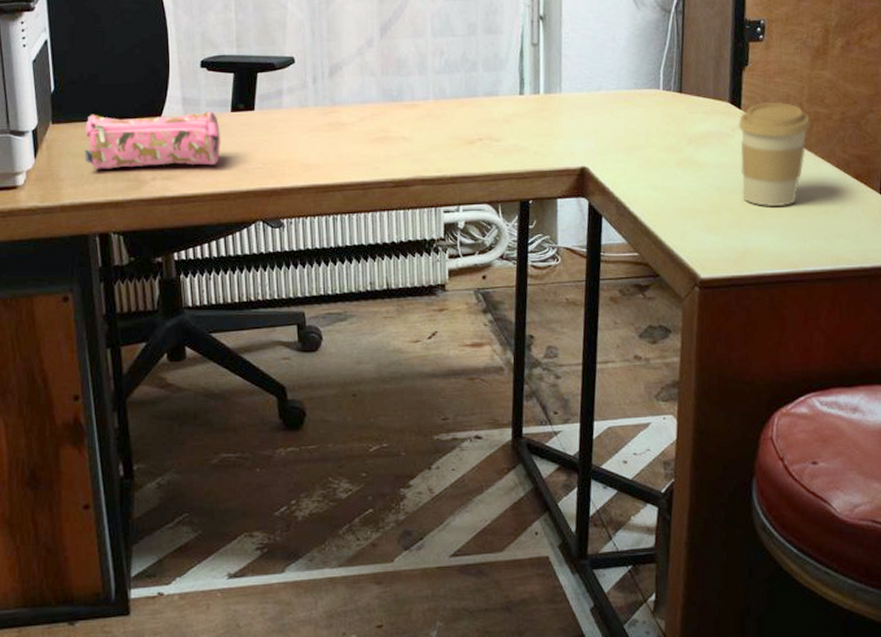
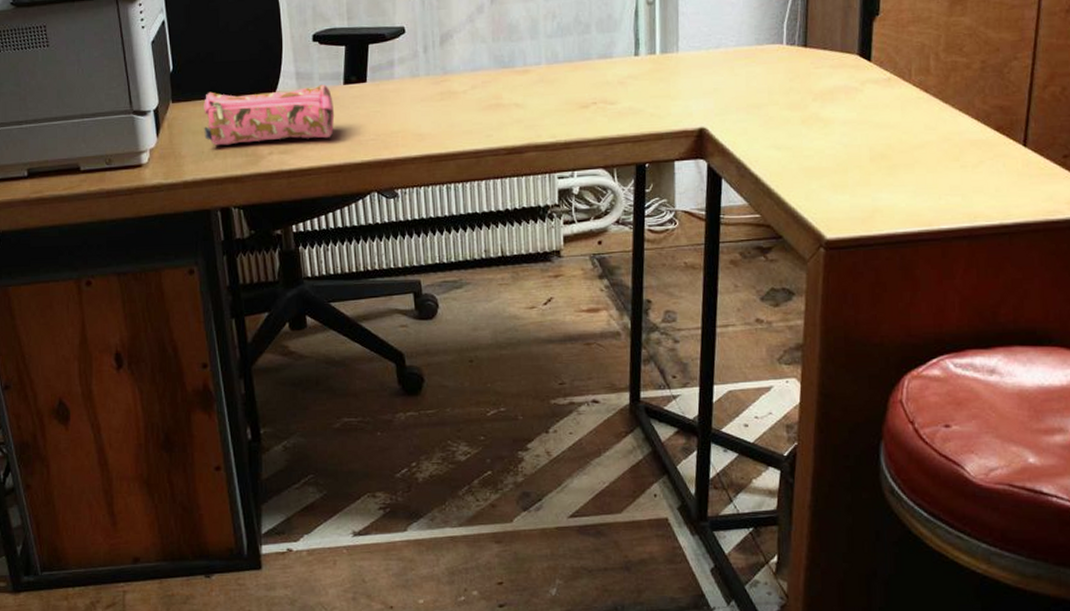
coffee cup: present [738,102,810,207] -> none [867,52,947,164]

